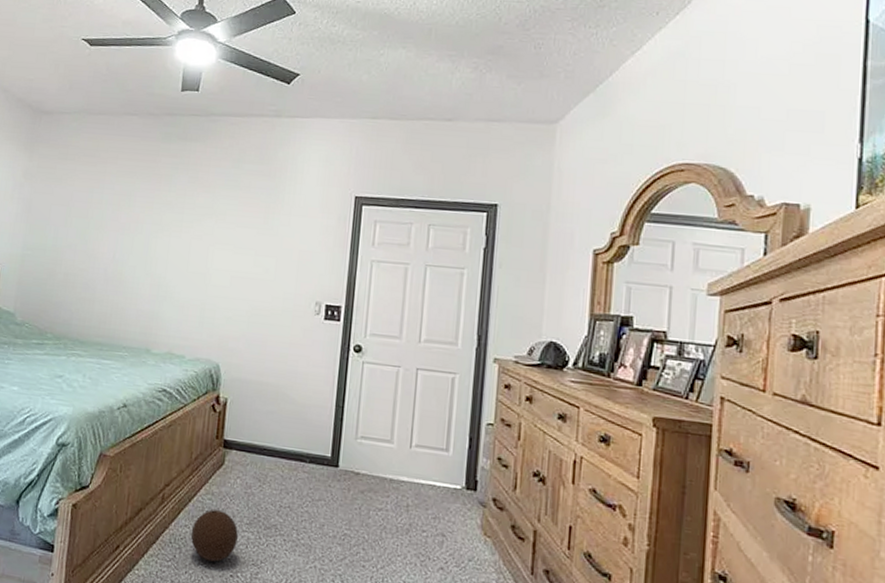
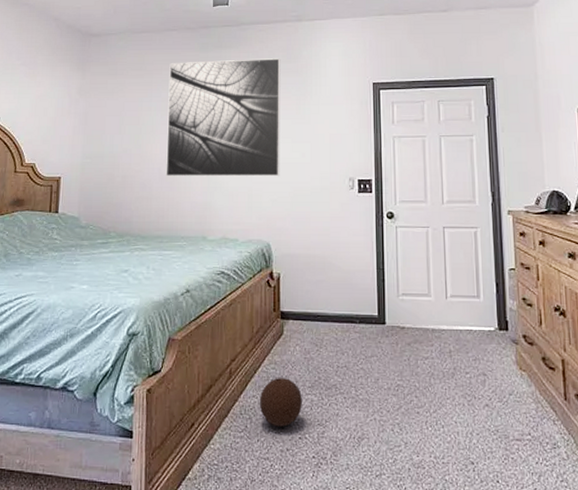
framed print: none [112,152,252,292] -> present [166,58,281,177]

